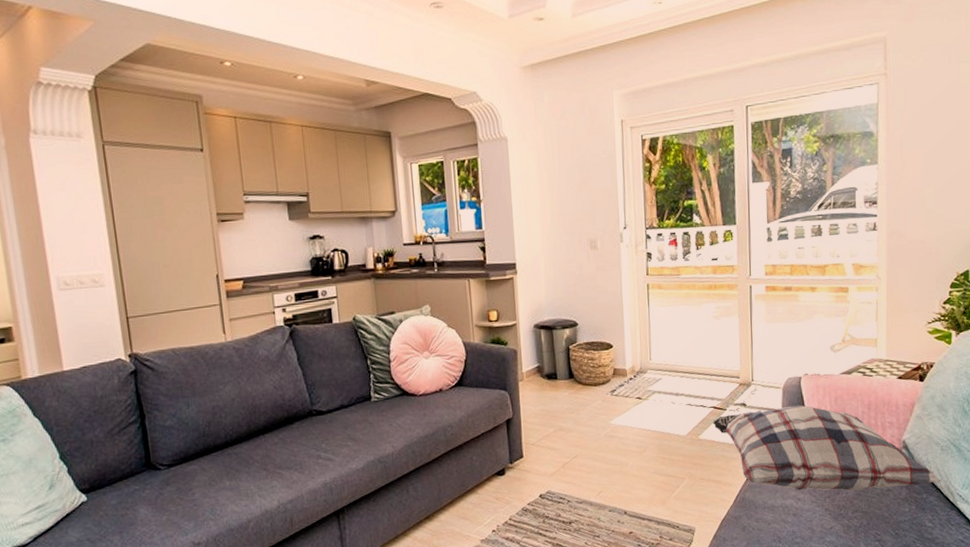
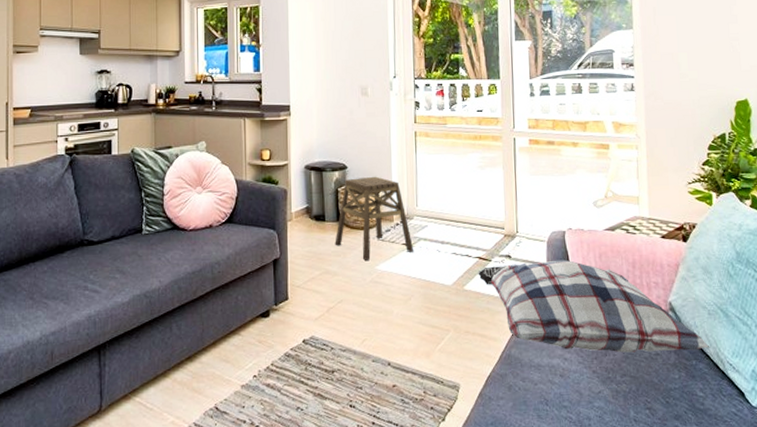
stool: none [568,331,649,416] -> present [335,176,414,260]

